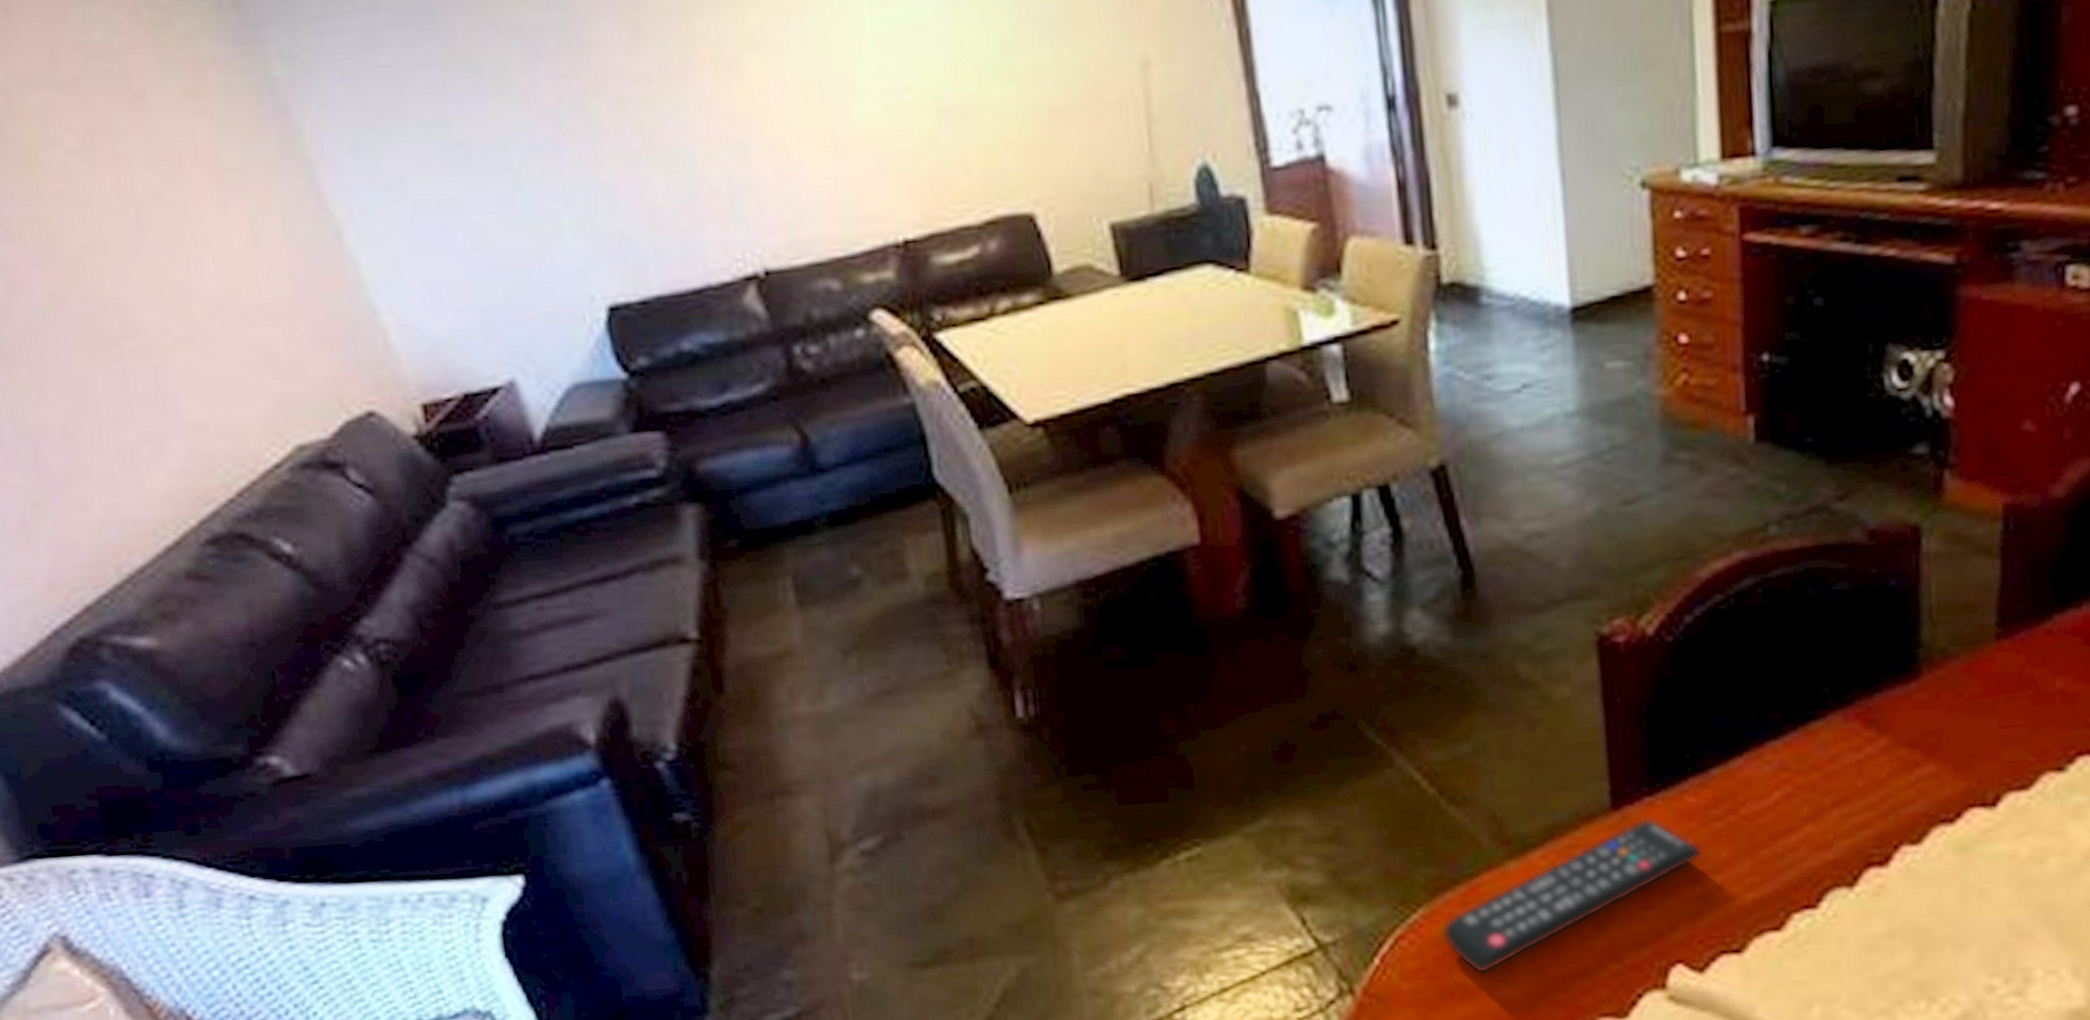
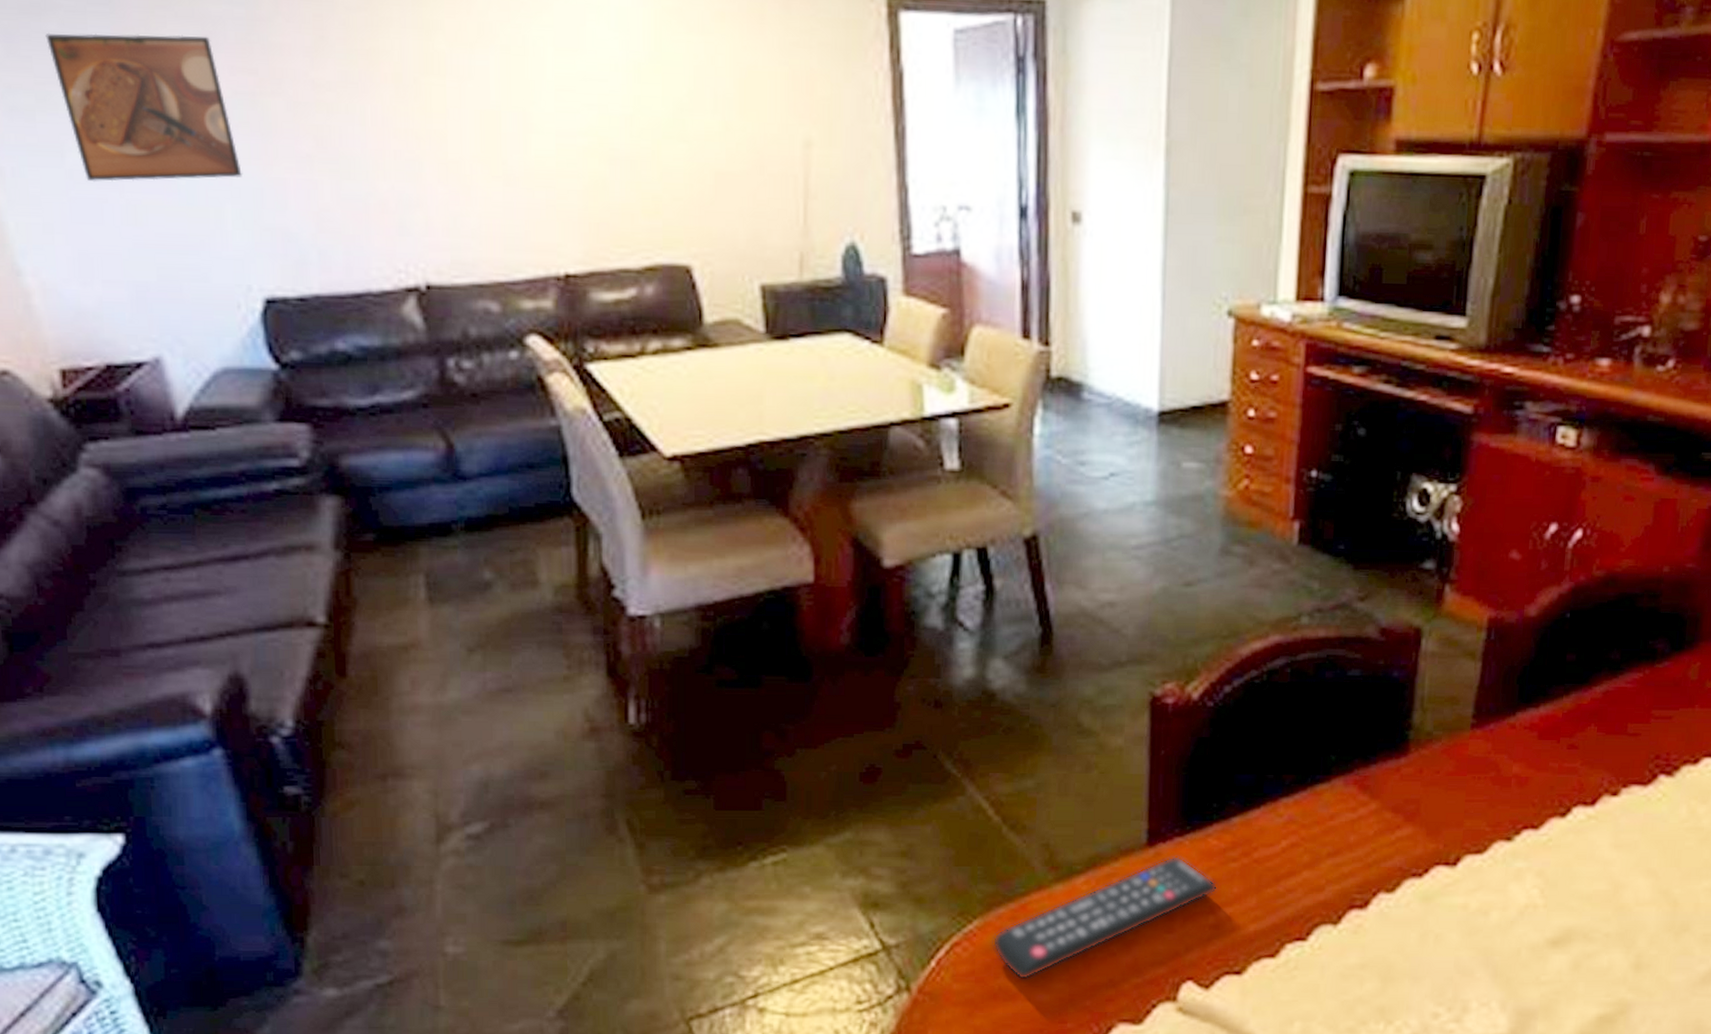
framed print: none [378,46,576,211] -> present [45,32,243,182]

